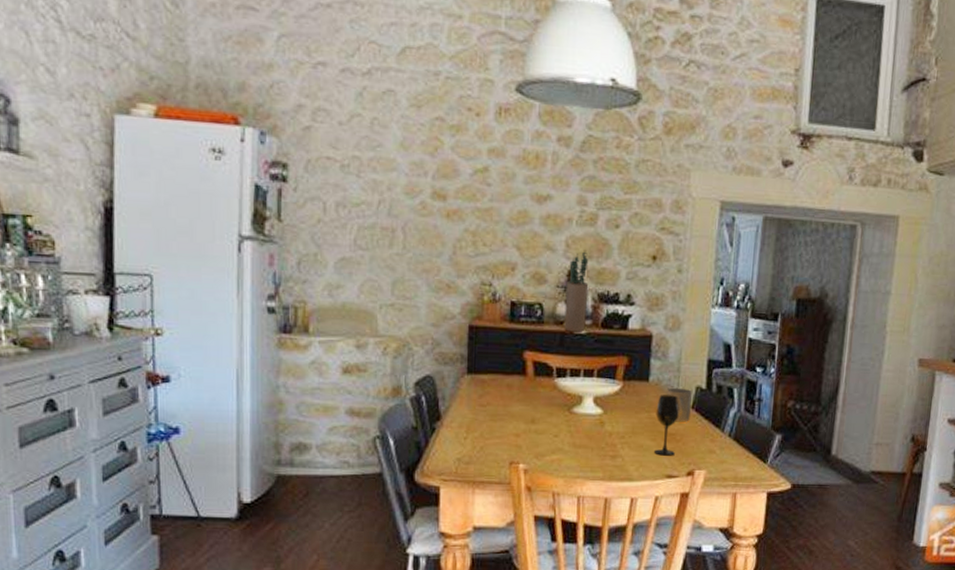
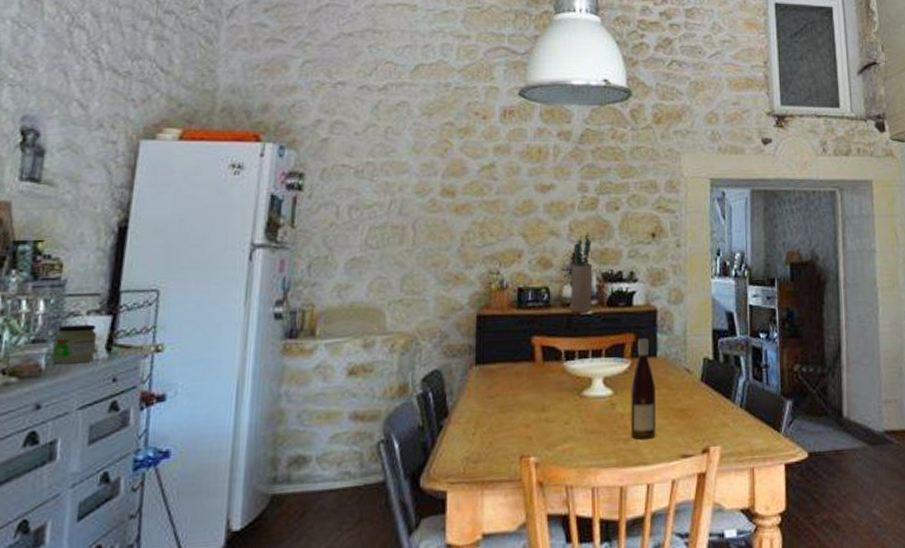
jar: none [58,302,98,340] -> present [52,324,98,364]
bottle: none [617,362,646,458] -> present [630,338,656,440]
wine glass: present [654,395,679,456] -> none [666,369,689,434]
cup: present [666,387,692,422] -> none [674,360,700,397]

